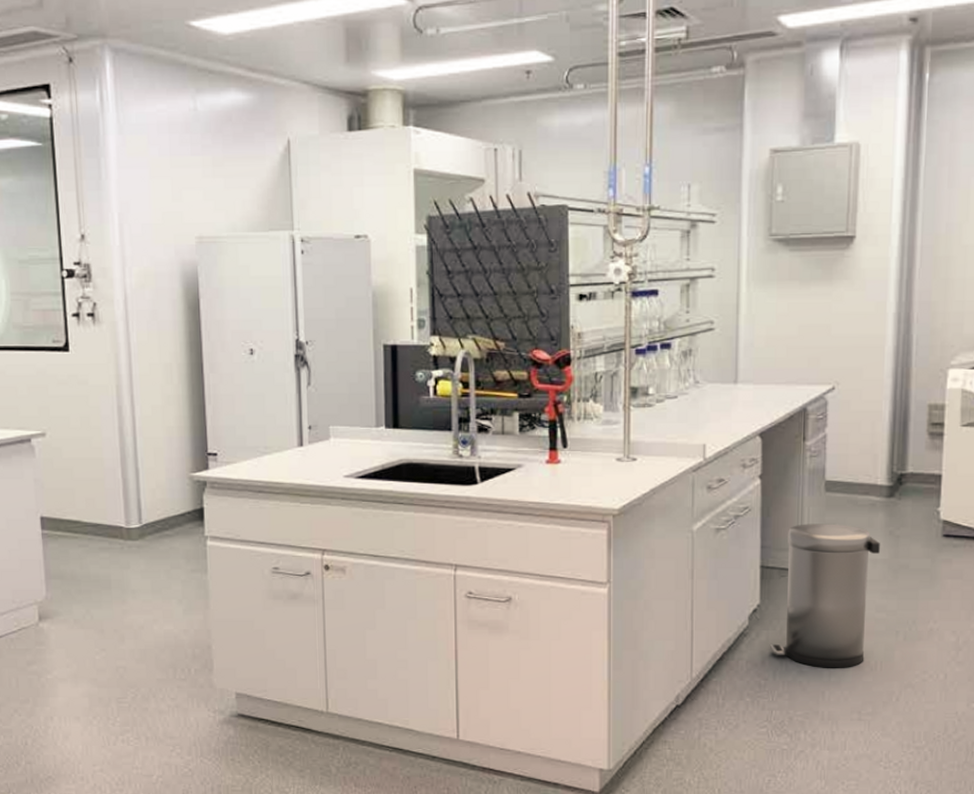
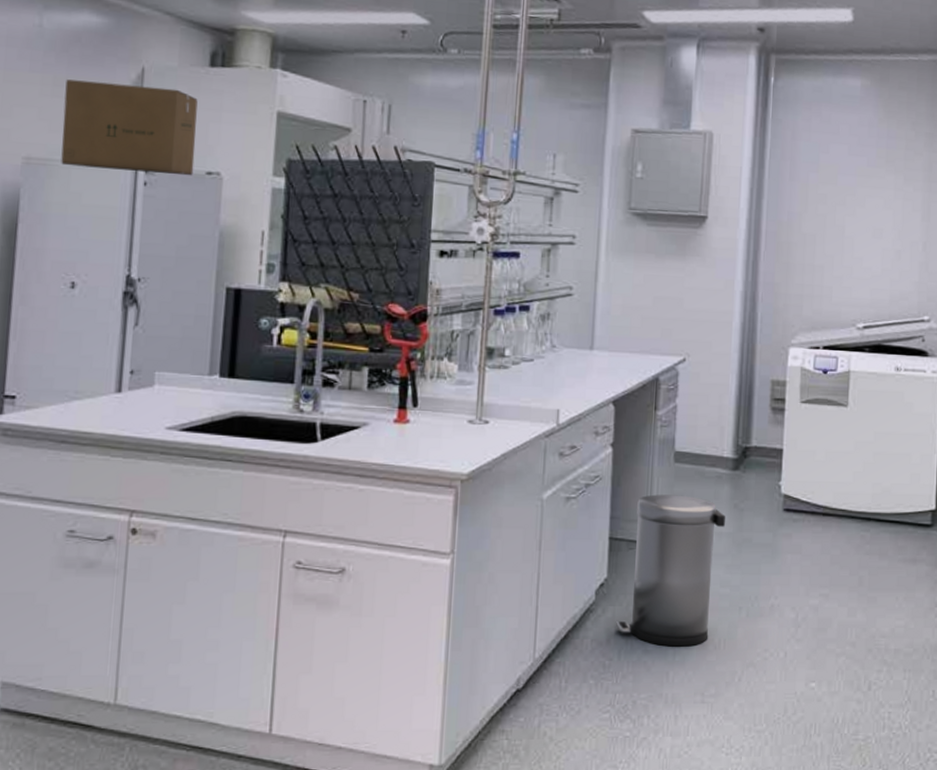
box: none [223,157,344,241] -> present [61,79,198,176]

